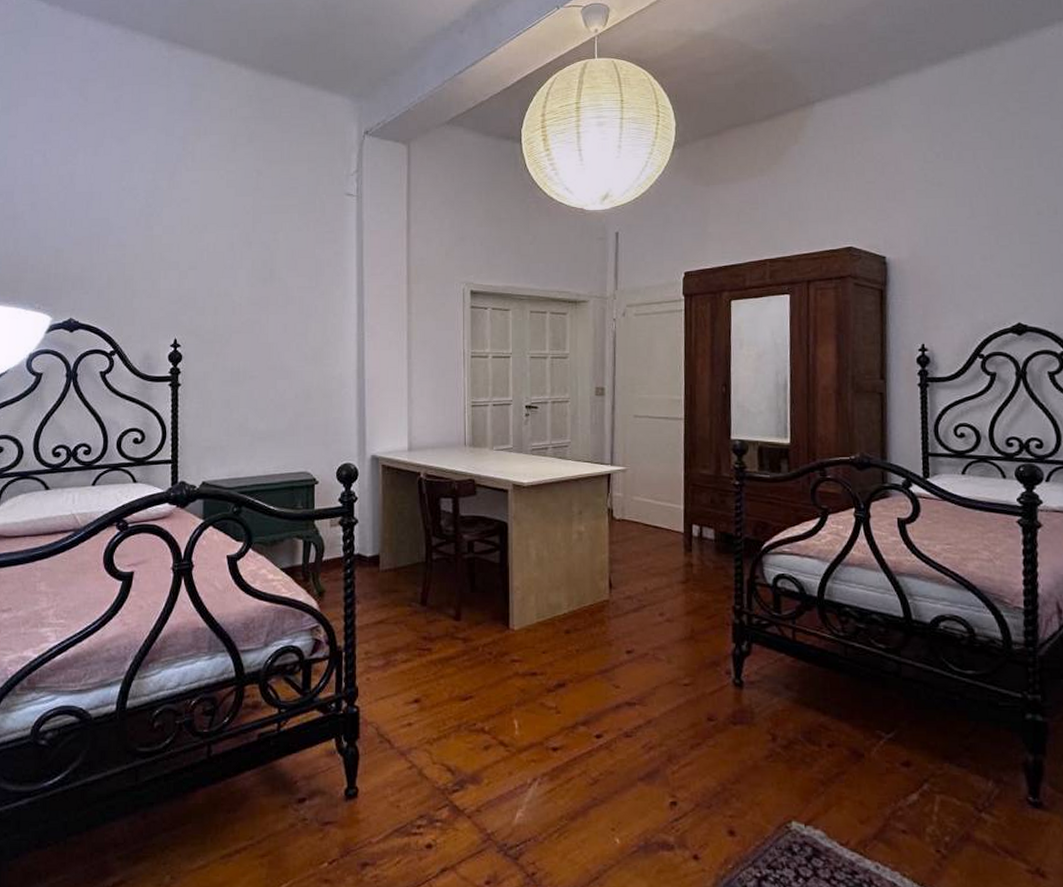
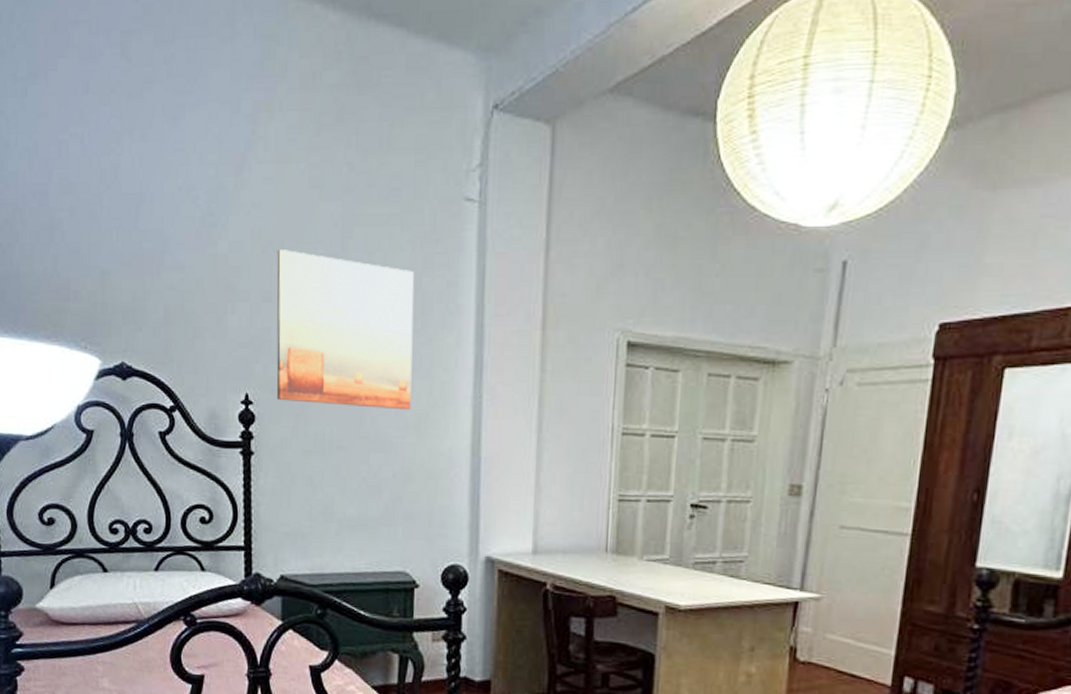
wall art: none [200,231,310,347] -> present [276,250,414,411]

